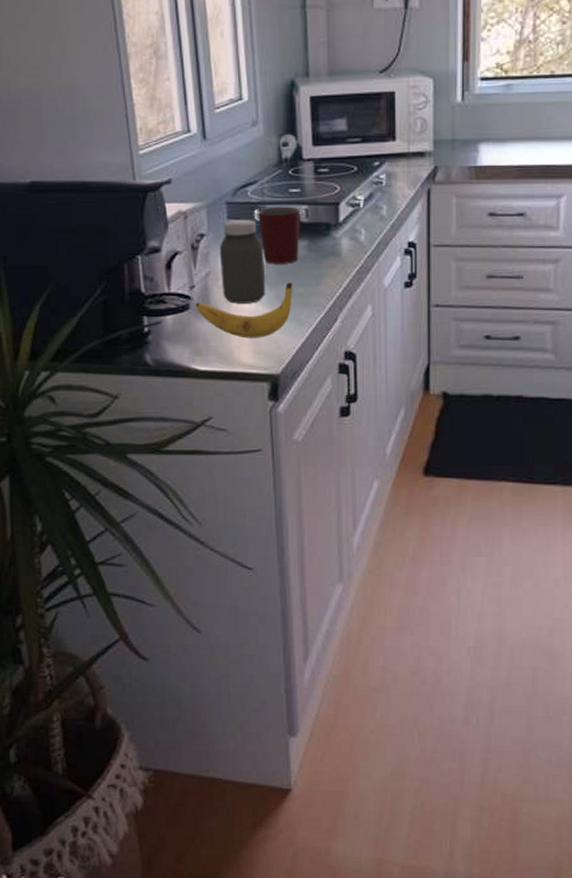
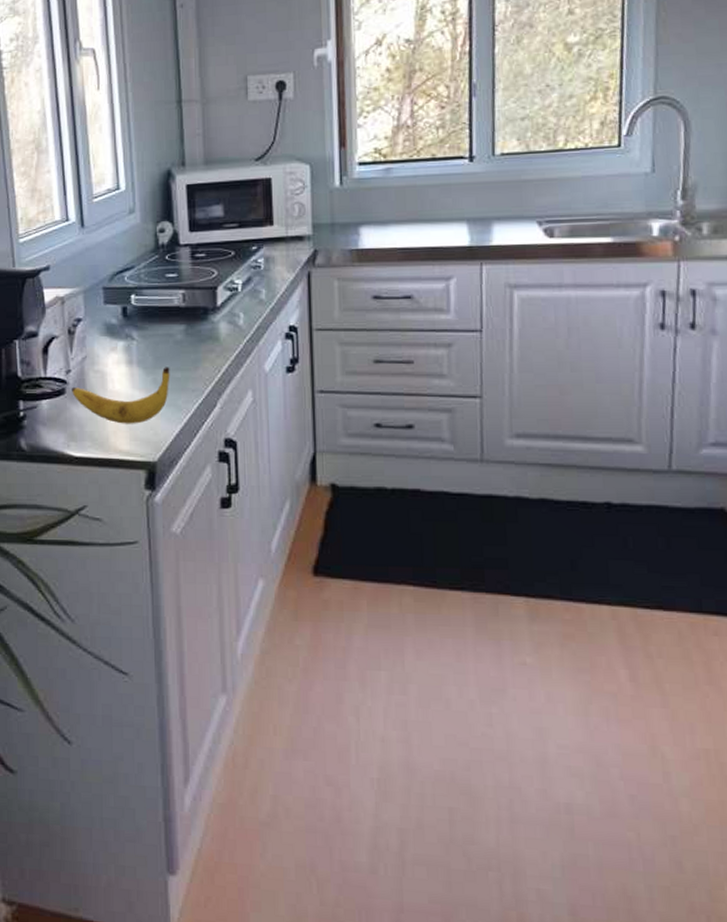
jar: present [219,219,266,304] -> none [95,304,143,389]
mug: present [258,206,301,264] -> none [135,291,178,349]

